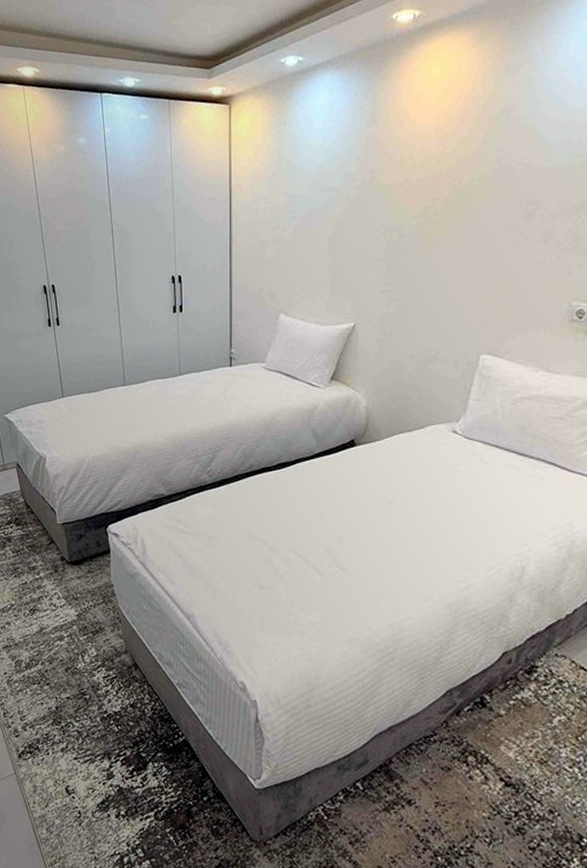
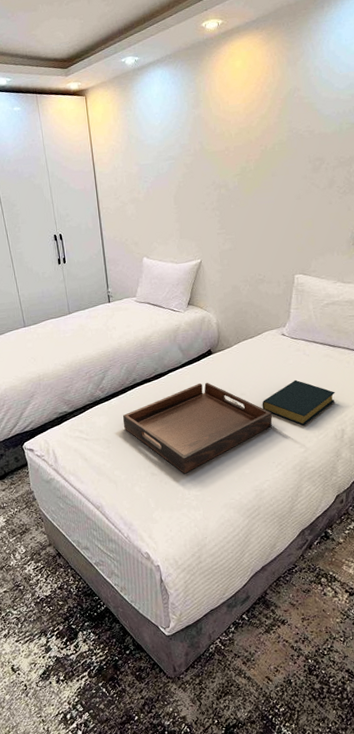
serving tray: none [231,480,426,593] -> present [123,382,273,474]
hardback book: none [414,493,519,554] -> present [262,379,336,426]

